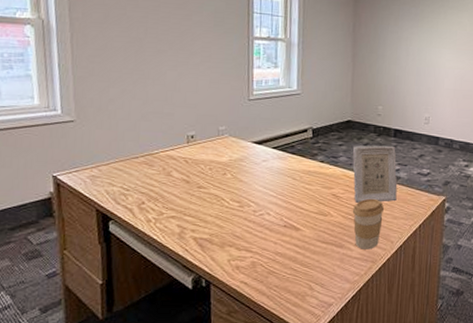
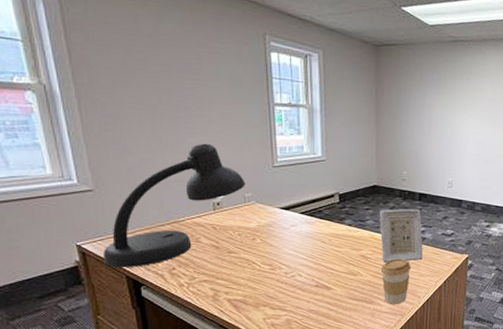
desk lamp: none [76,75,221,201] -> present [103,143,245,268]

